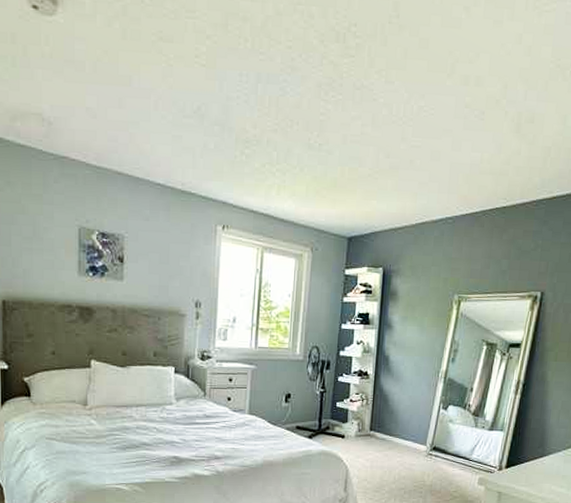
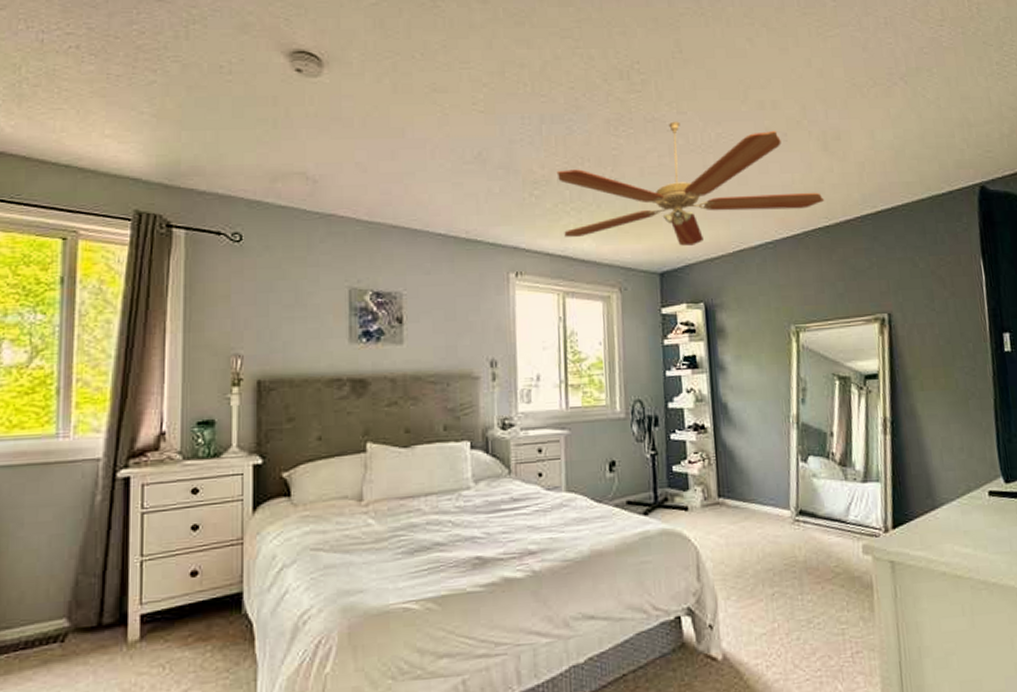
ceiling fan: none [267,90,507,214] -> present [556,121,825,246]

